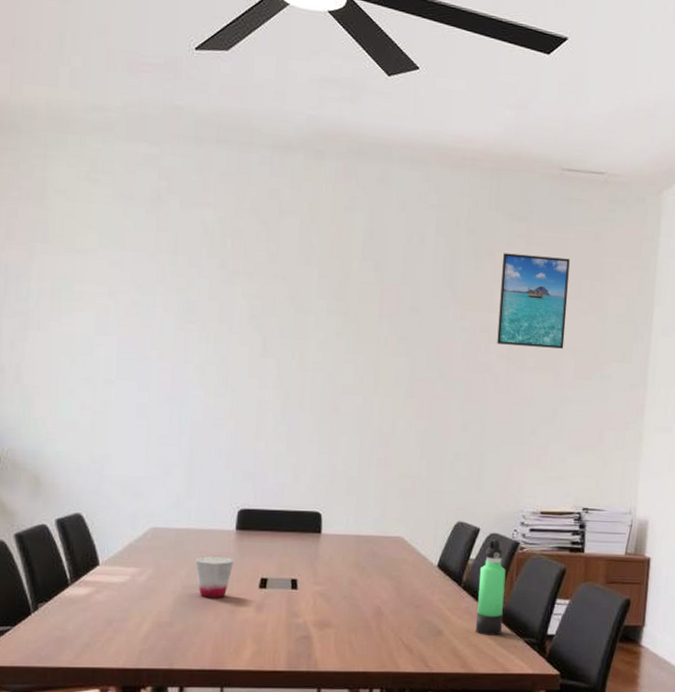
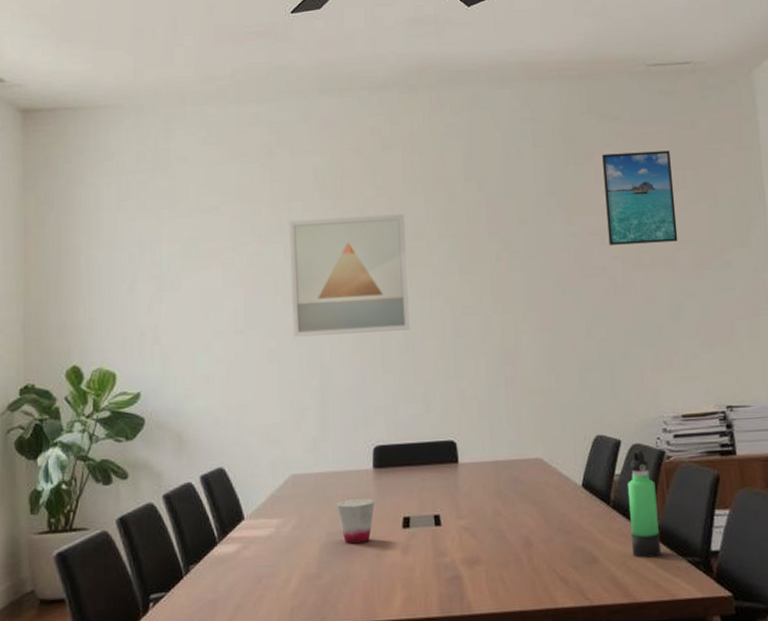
wall art: none [166,274,295,401] -> present [289,214,411,337]

